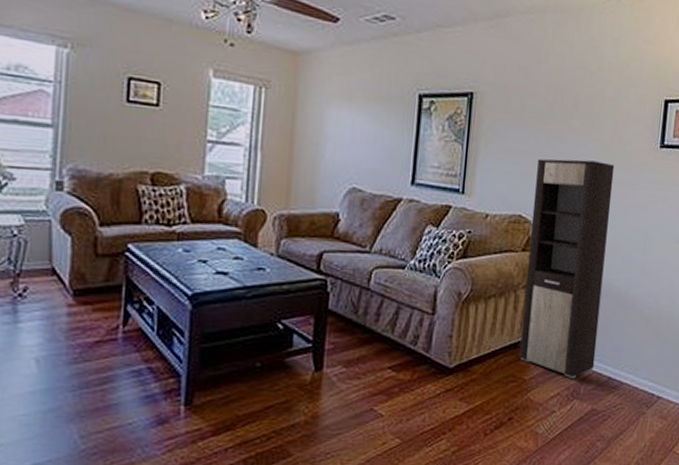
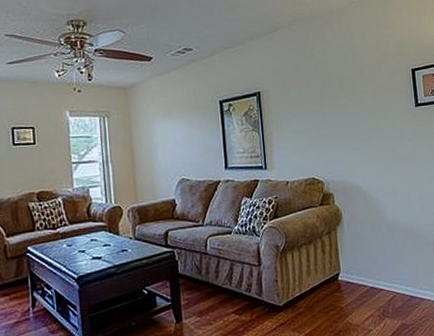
cabinet: present [519,159,615,378] -> none [318,126,397,301]

